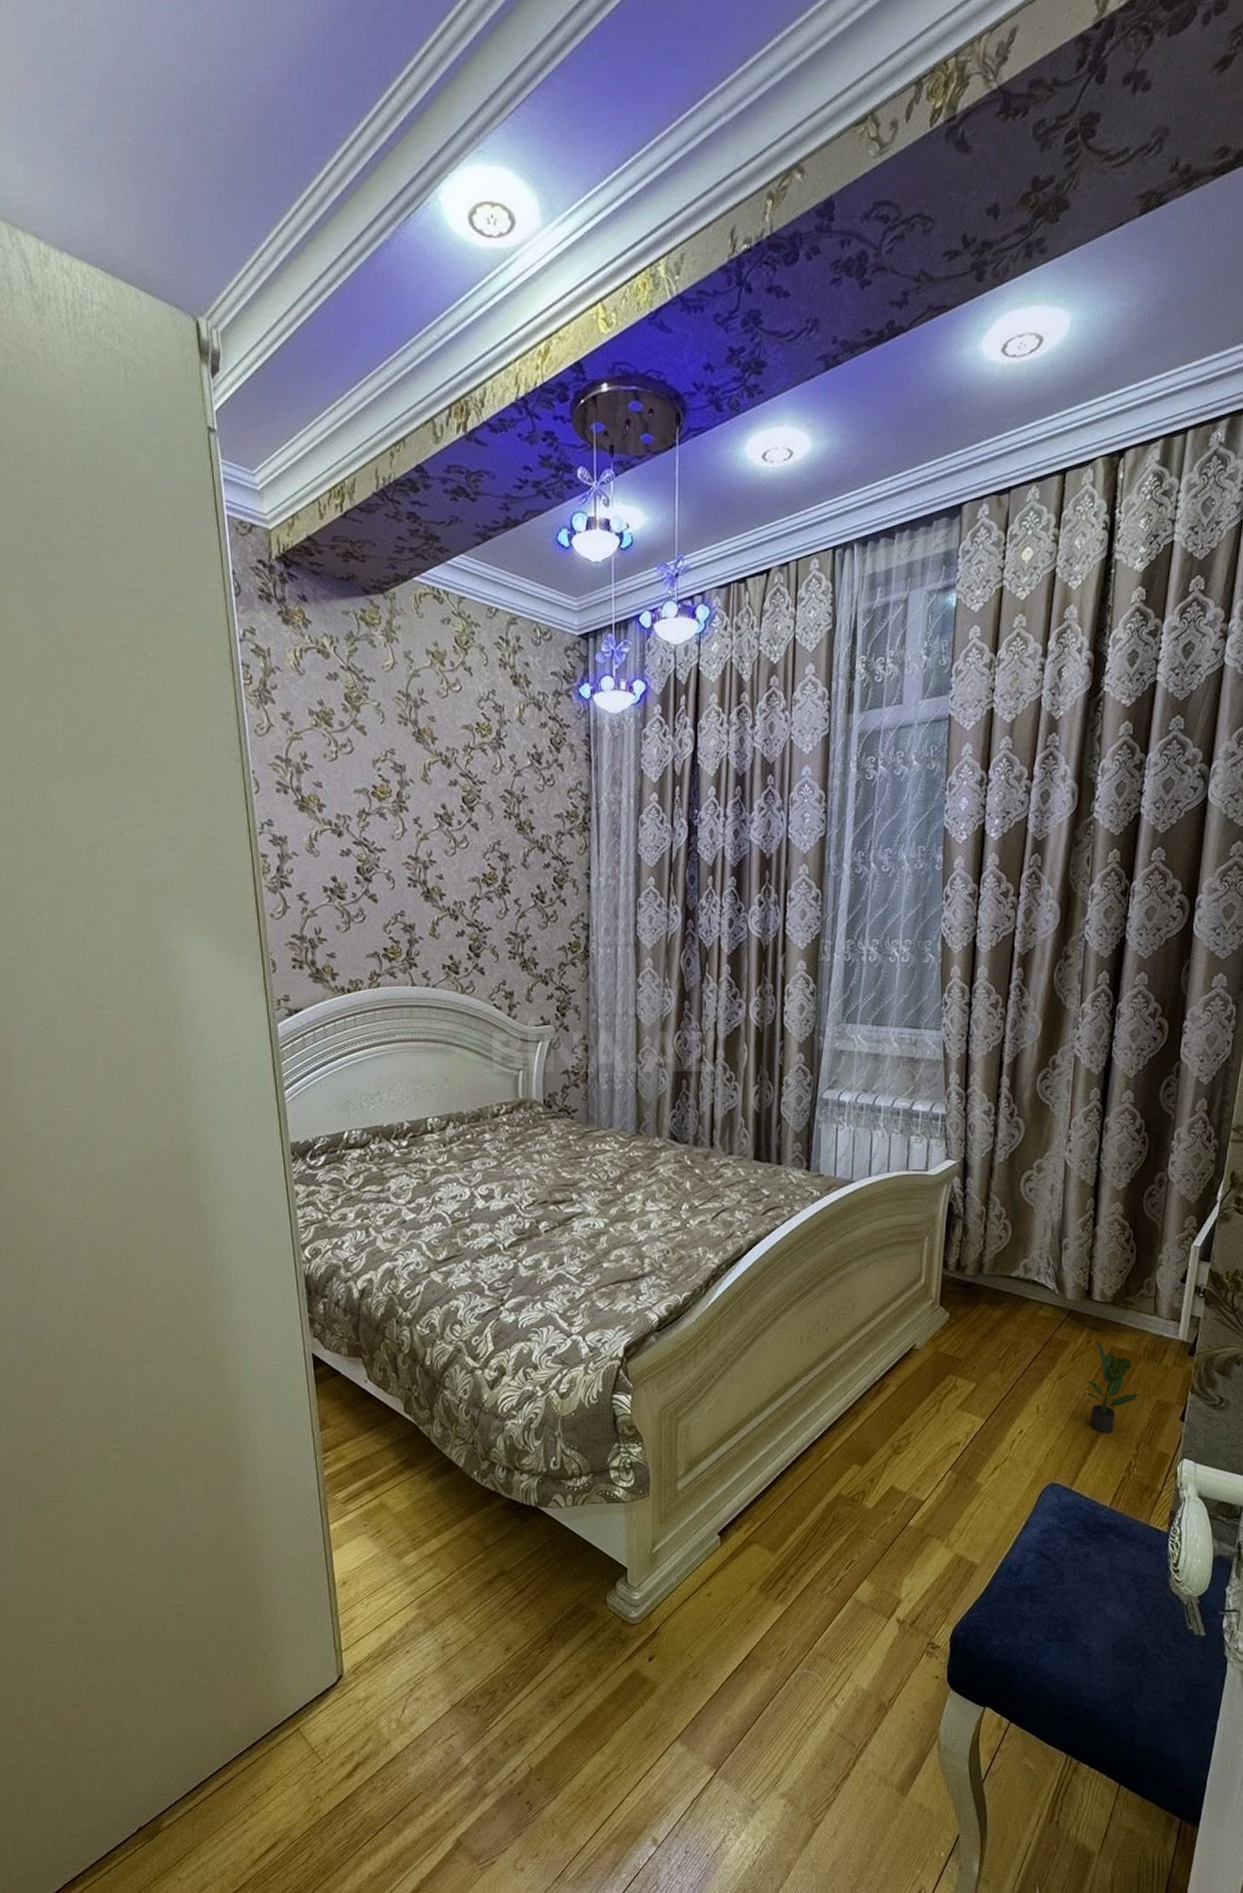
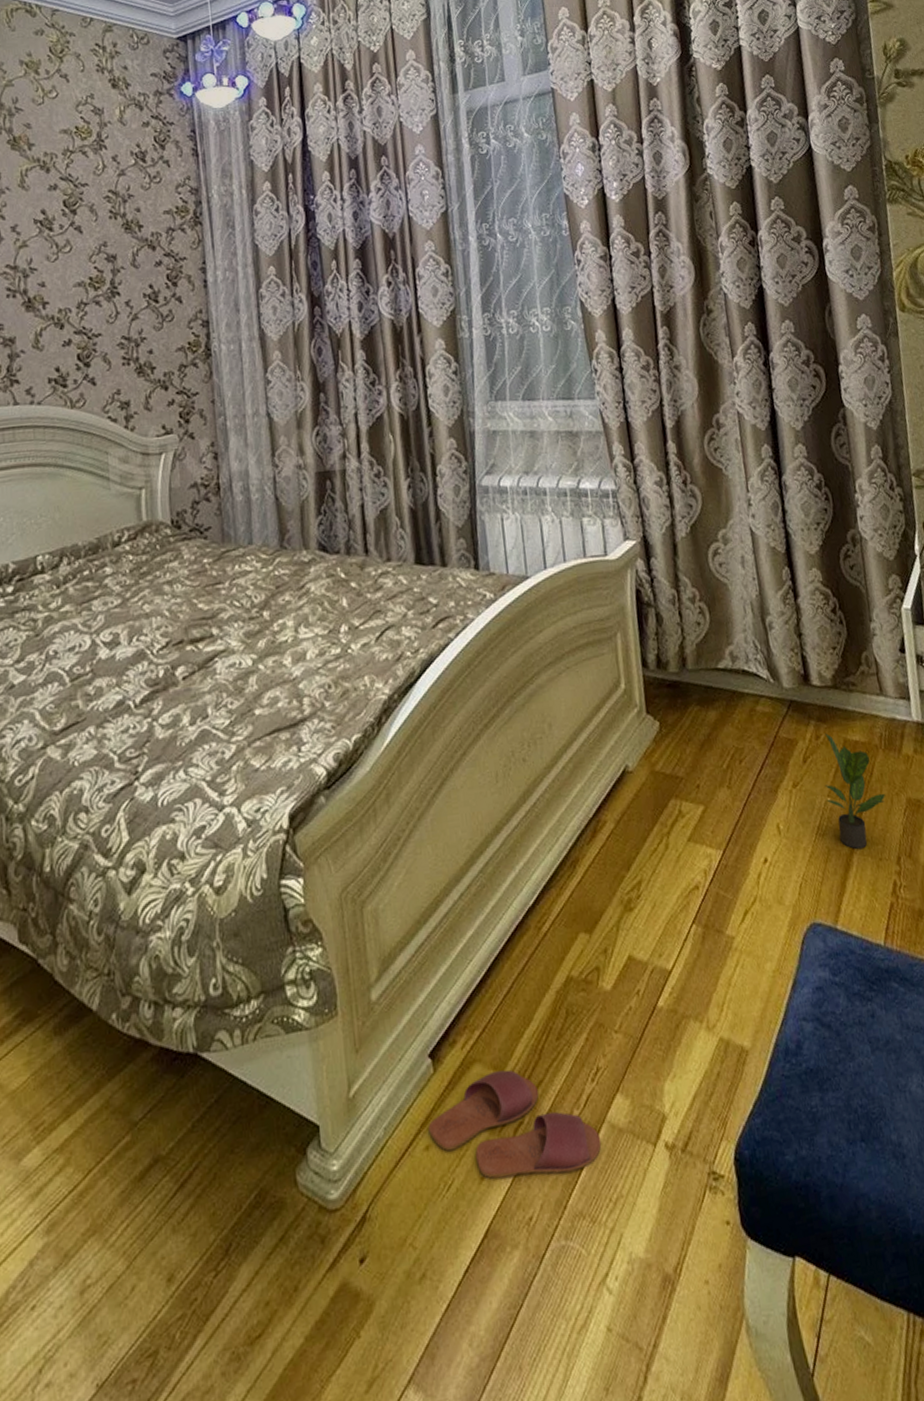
slippers: none [711,1552,846,1626] -> present [428,1069,602,1179]

